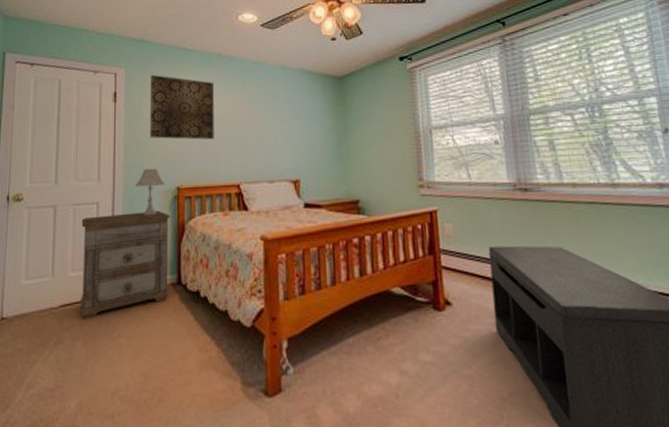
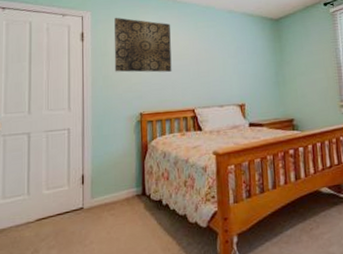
nightstand: present [80,211,171,319] -> none [54,134,136,230]
table lamp: present [134,168,165,216] -> none [102,97,129,139]

